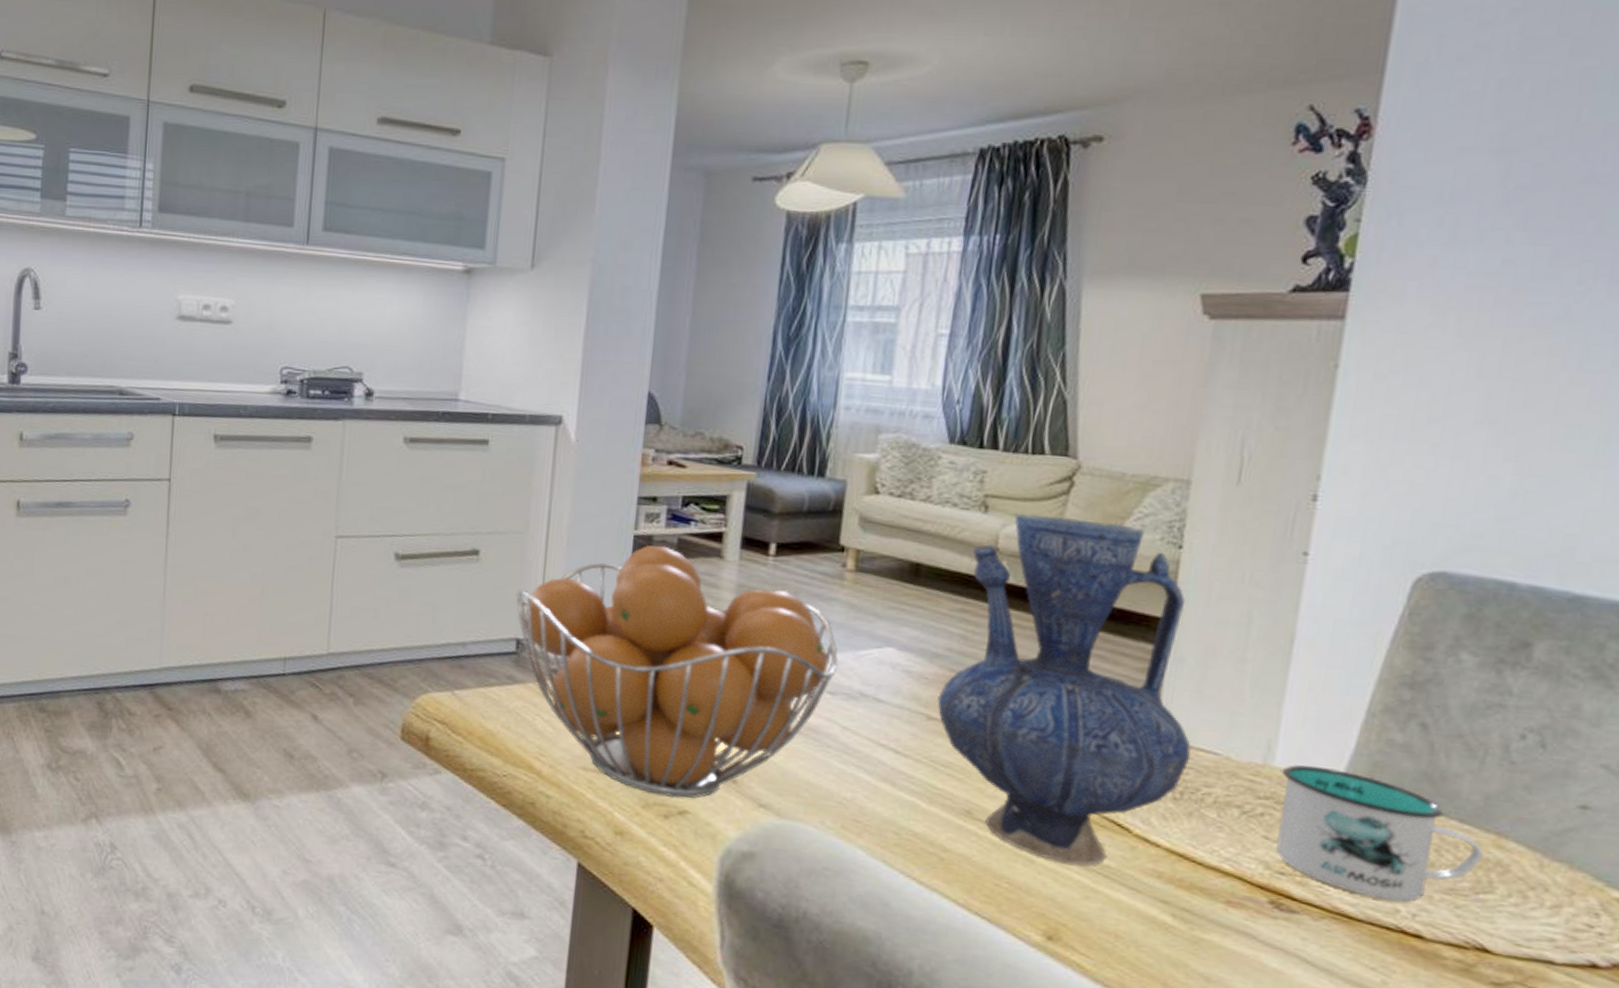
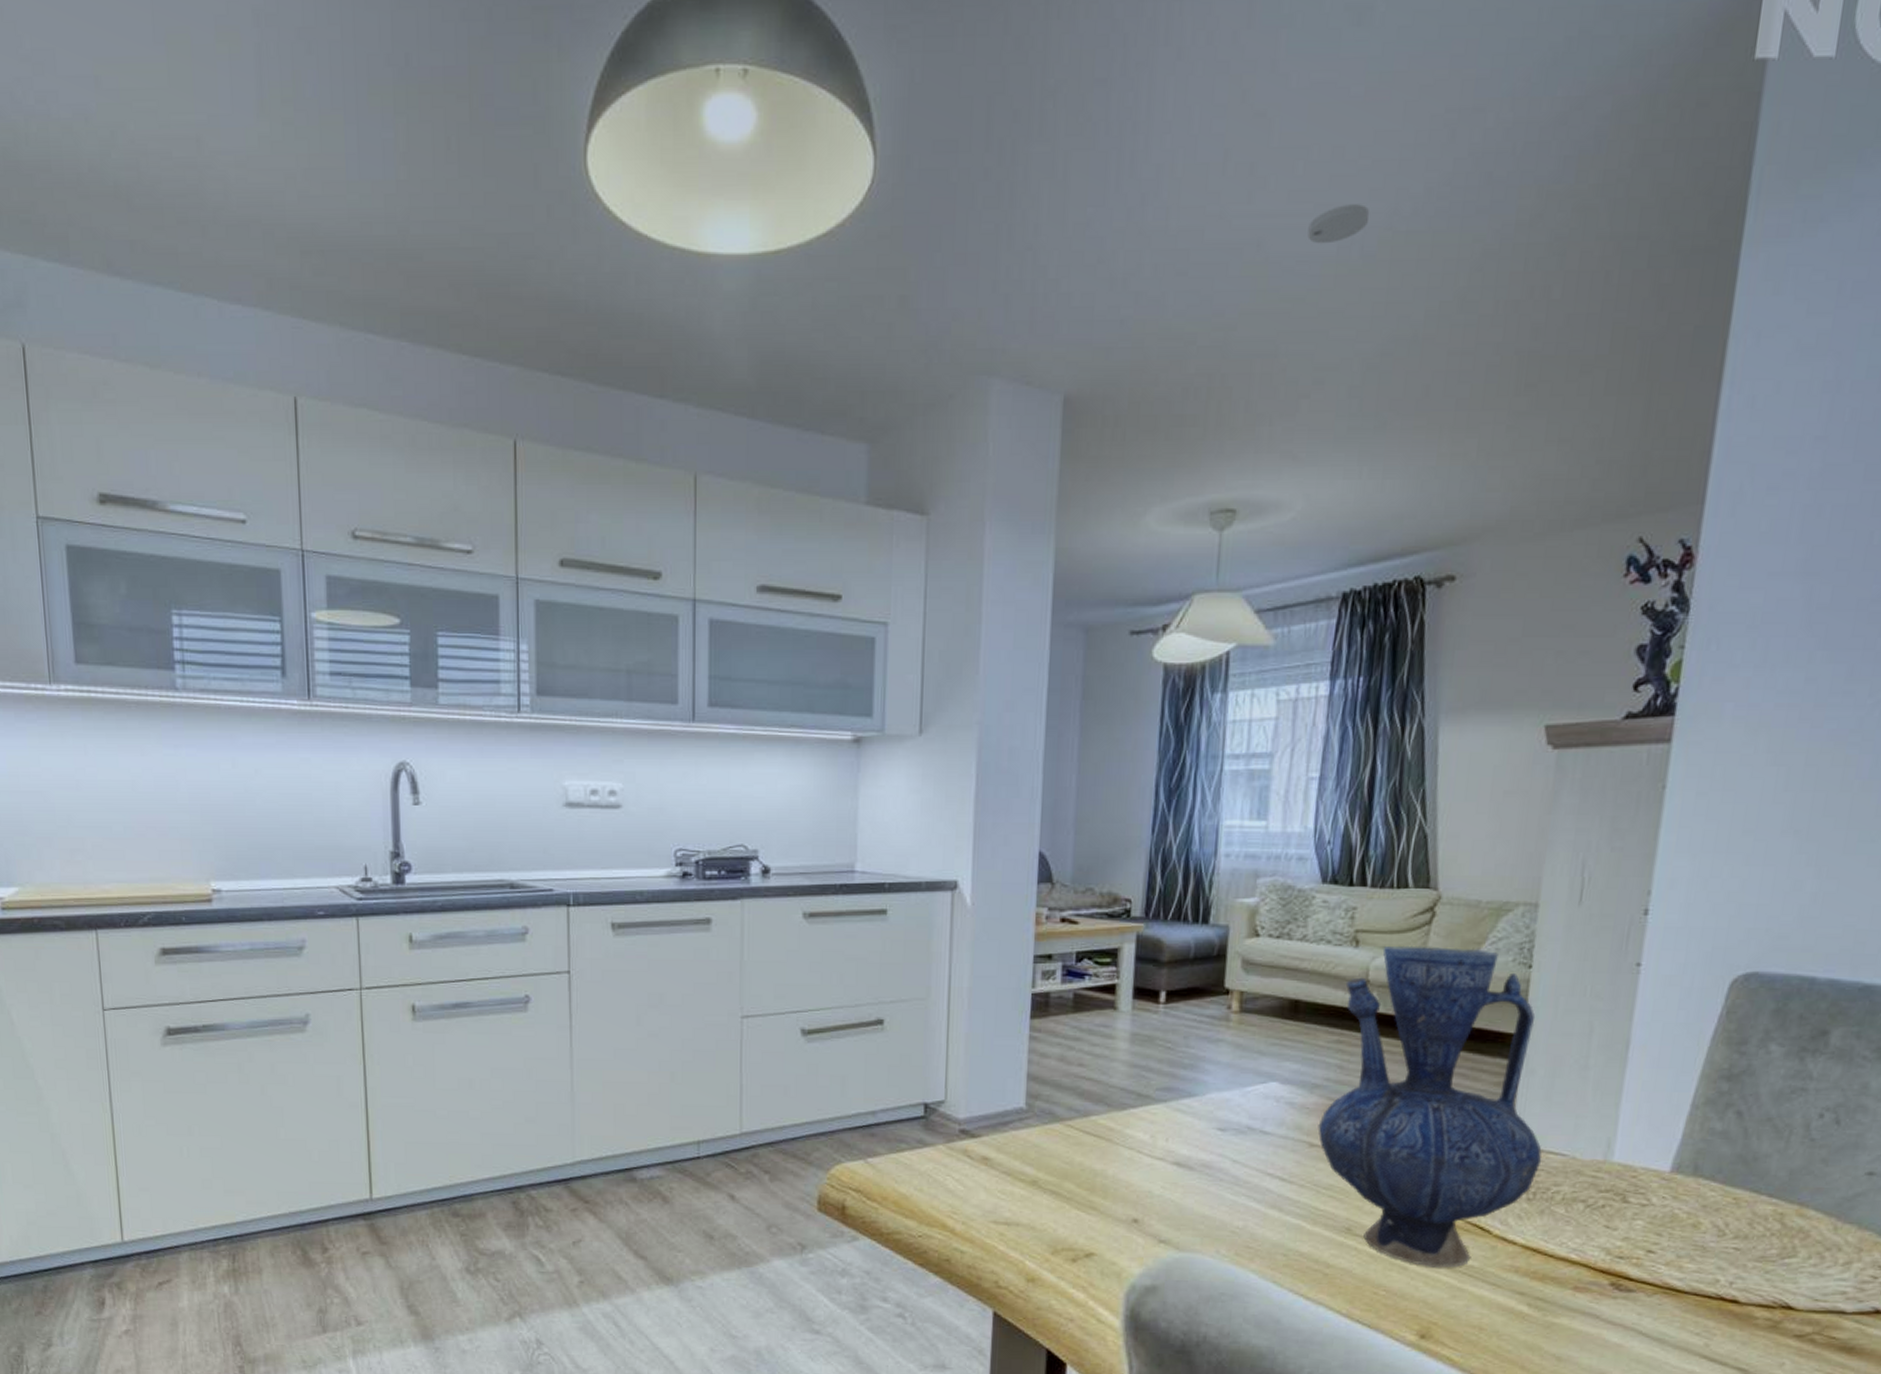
fruit basket: present [515,544,839,798] -> none [921,1001,1228,1242]
mug: present [1276,765,1484,902] -> none [1615,1159,1789,1273]

